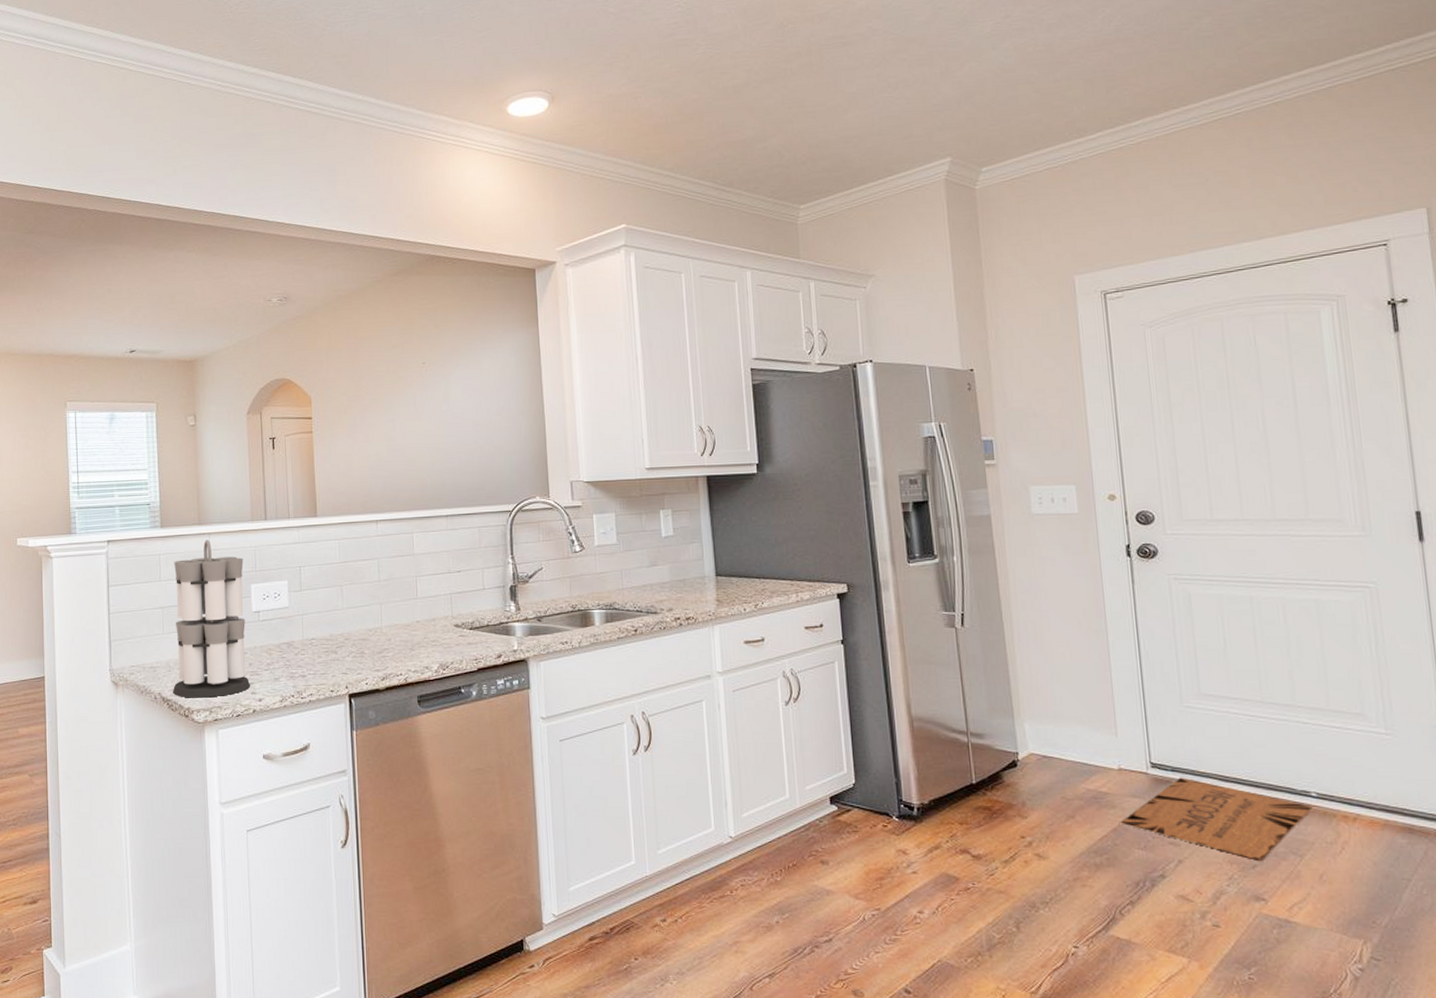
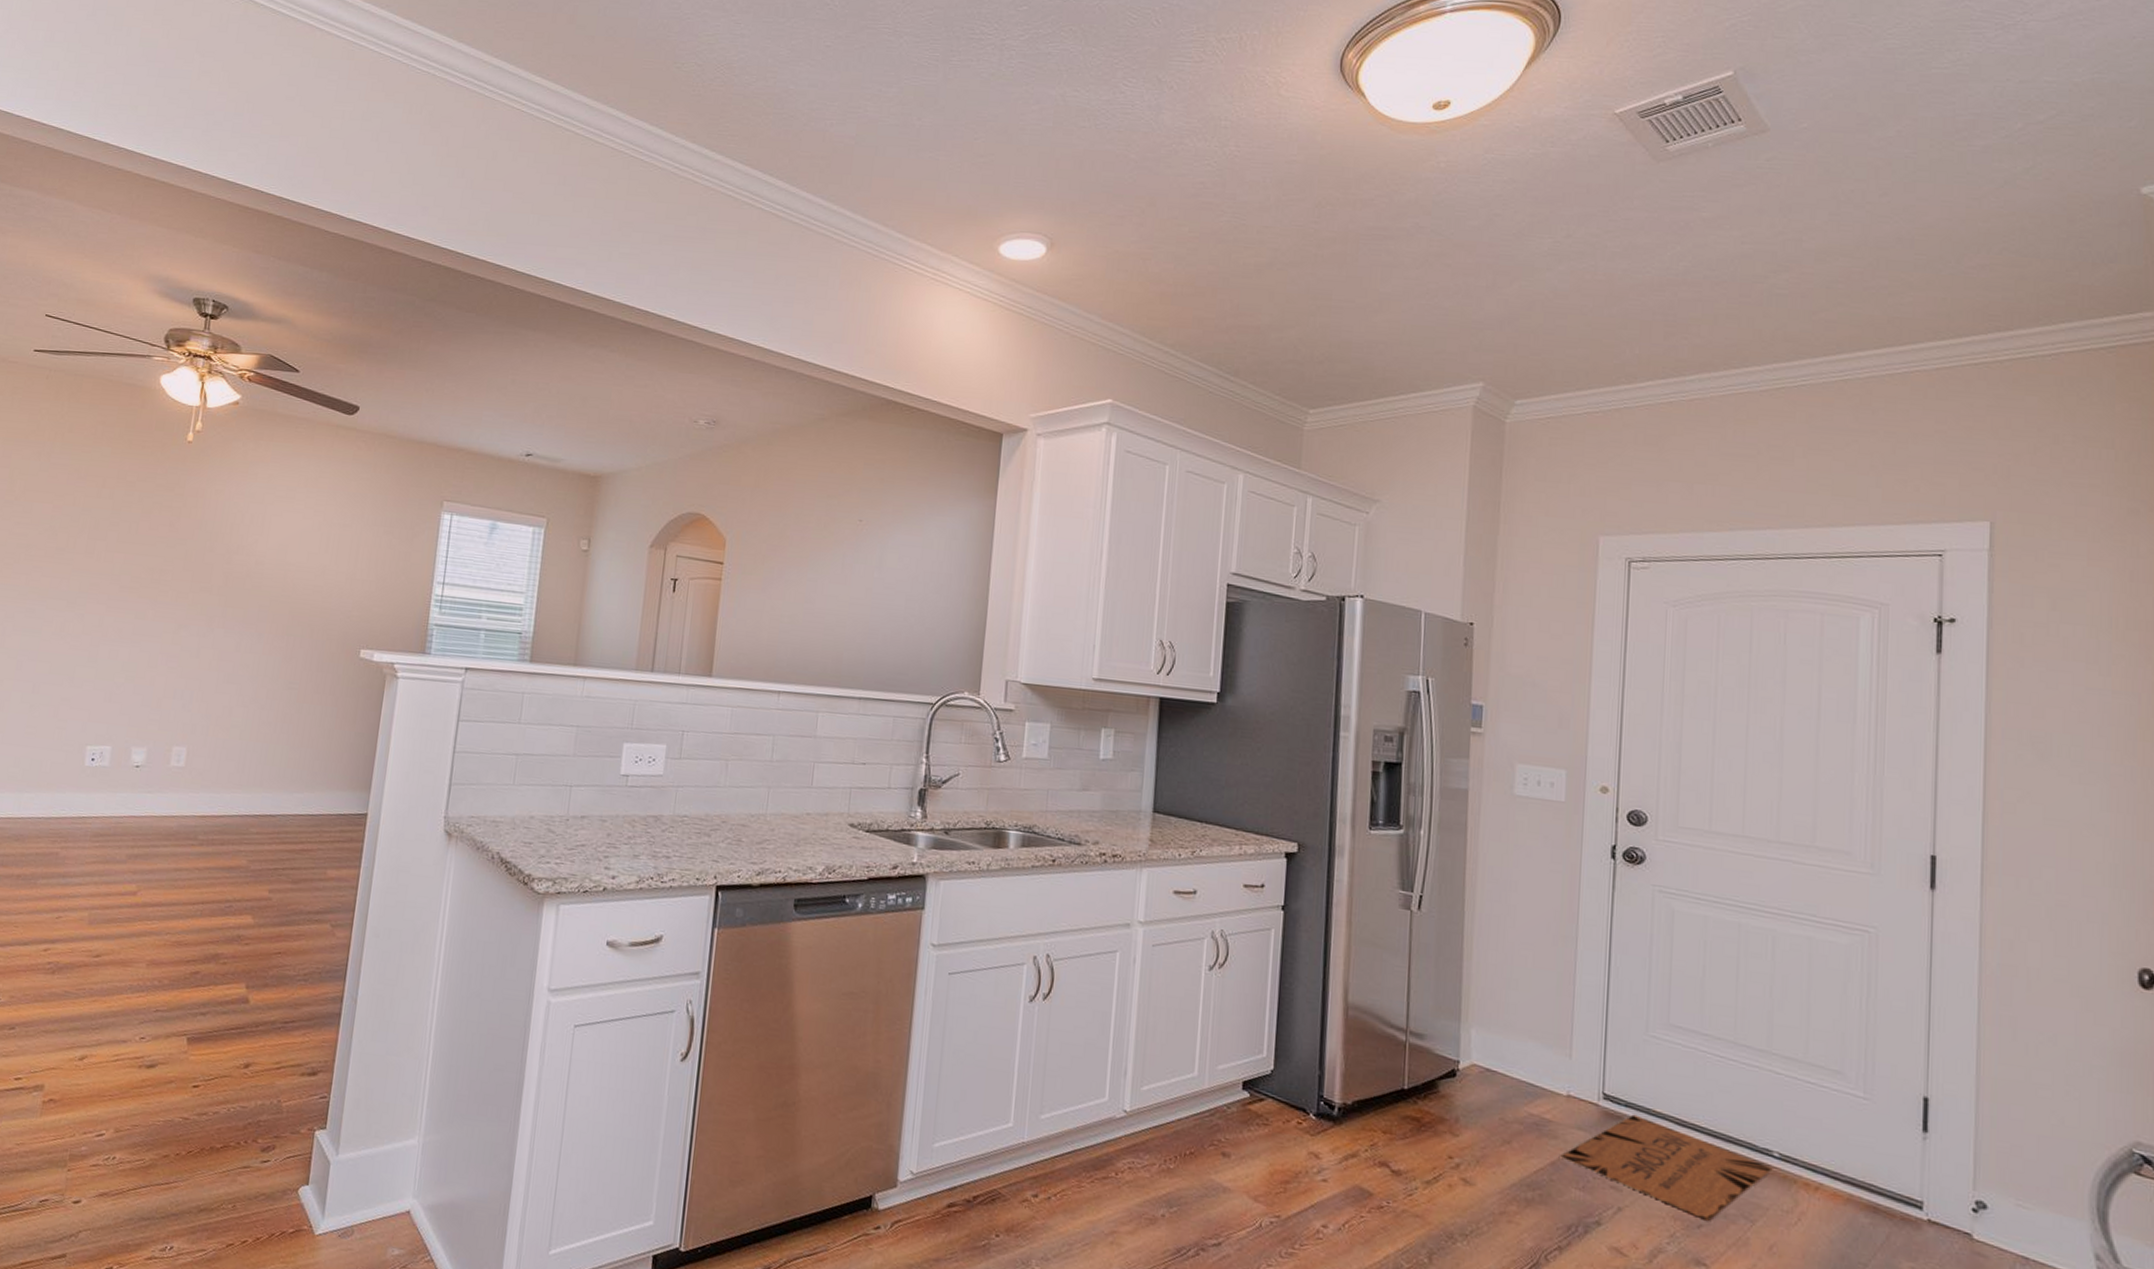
spice rack: present [172,539,251,698] -> none [513,684,619,867]

